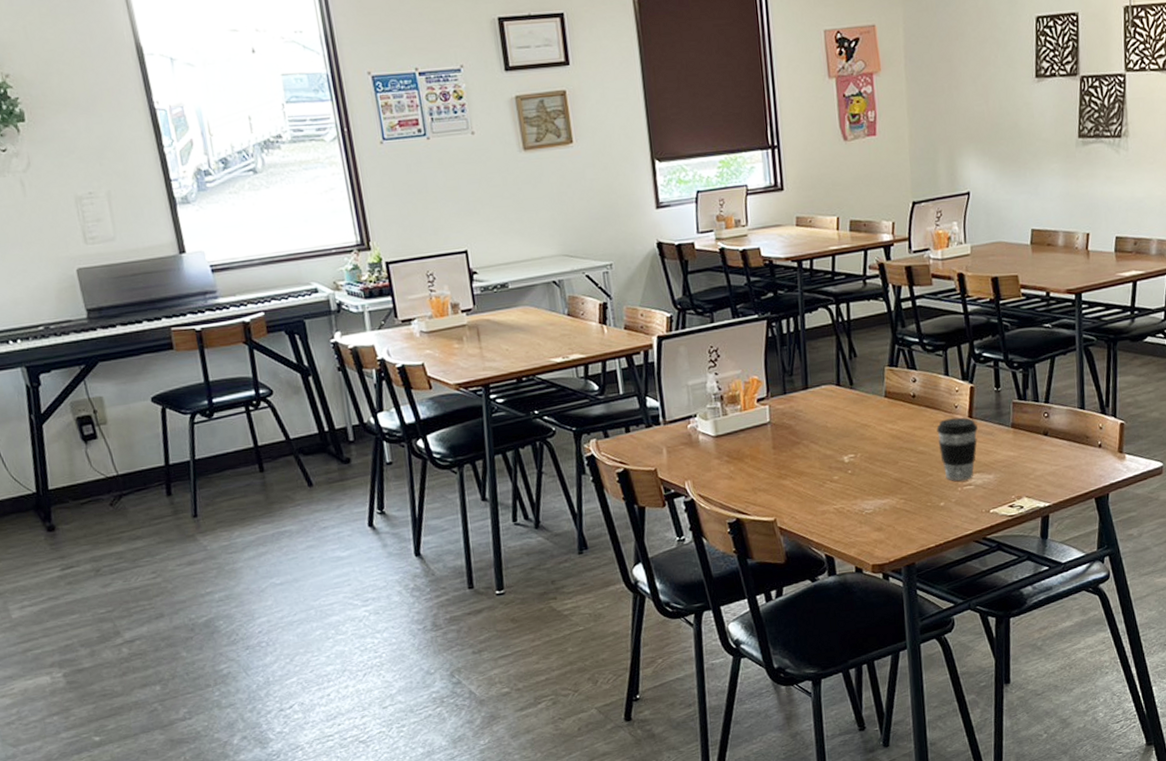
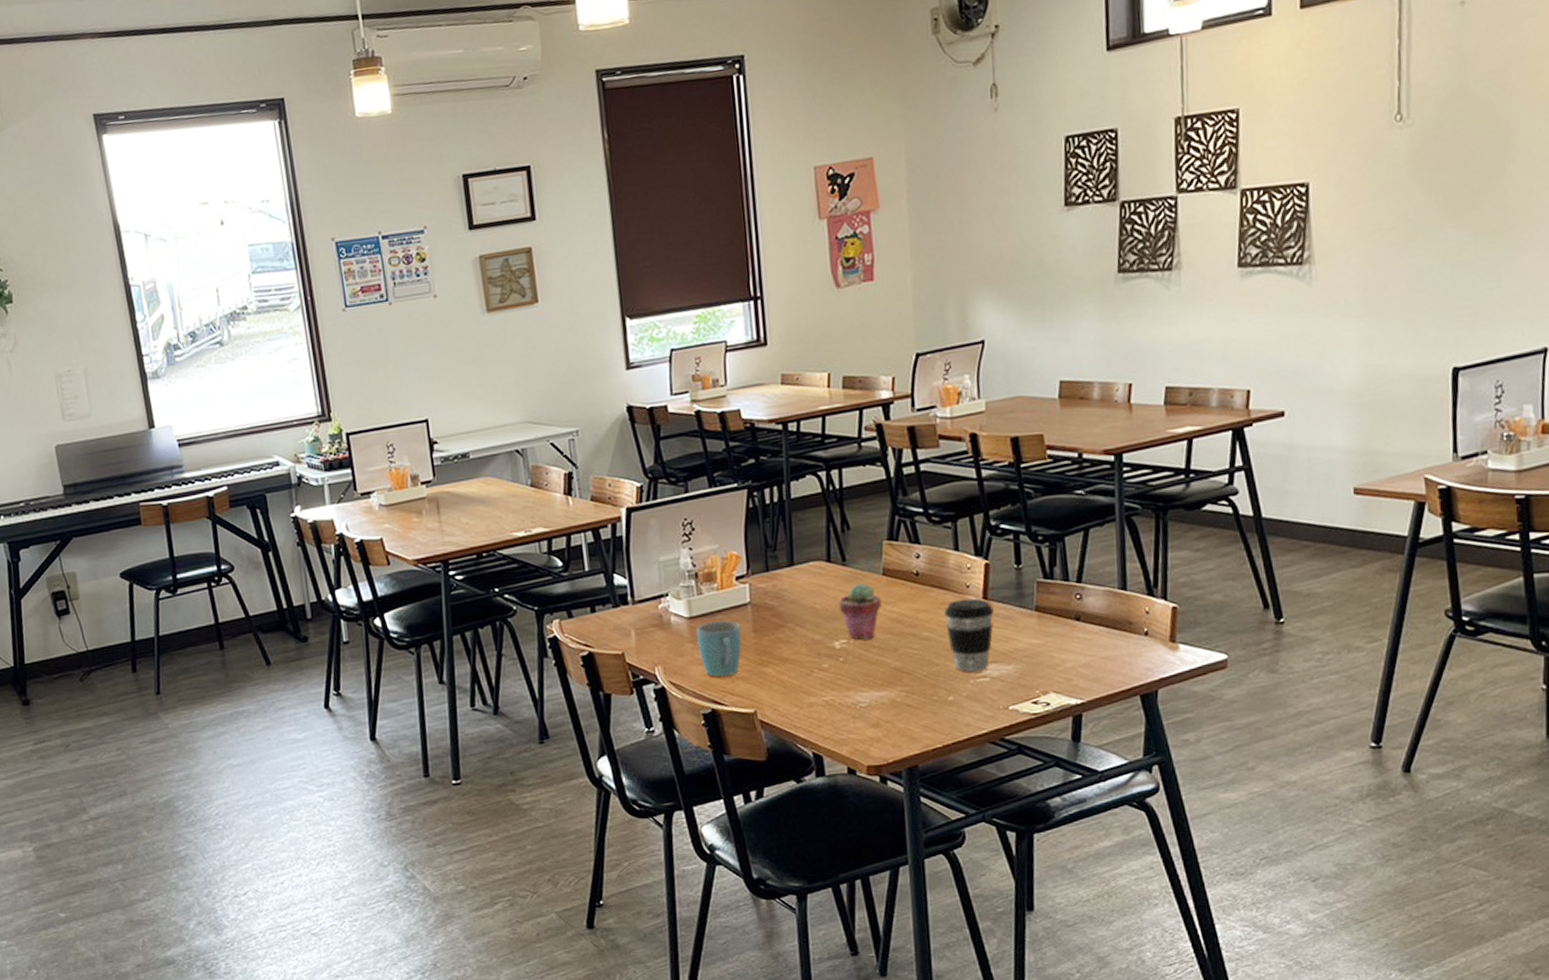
mug: none [722,438,763,490] -> present [696,620,742,677]
potted succulent: none [847,404,884,454] -> present [838,583,882,640]

